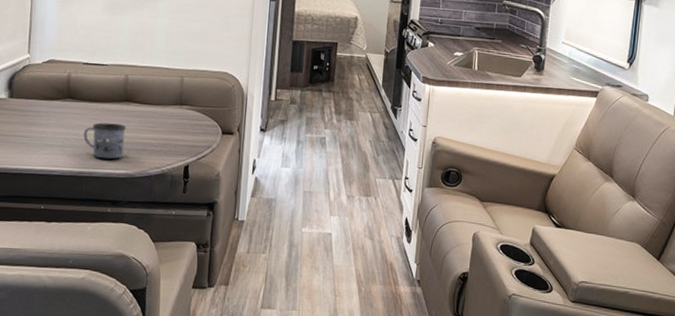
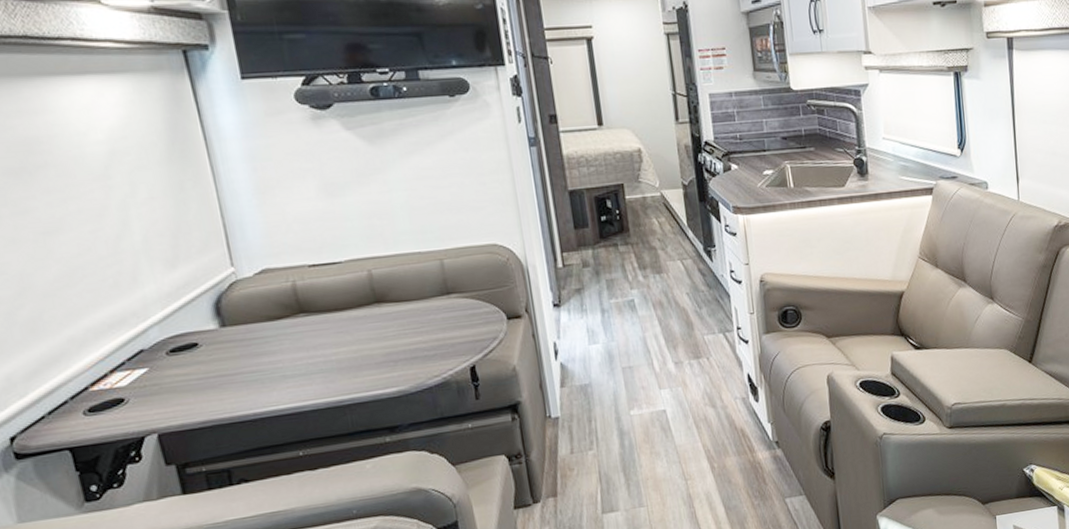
mug: present [84,122,126,159] -> none [331,332,390,379]

